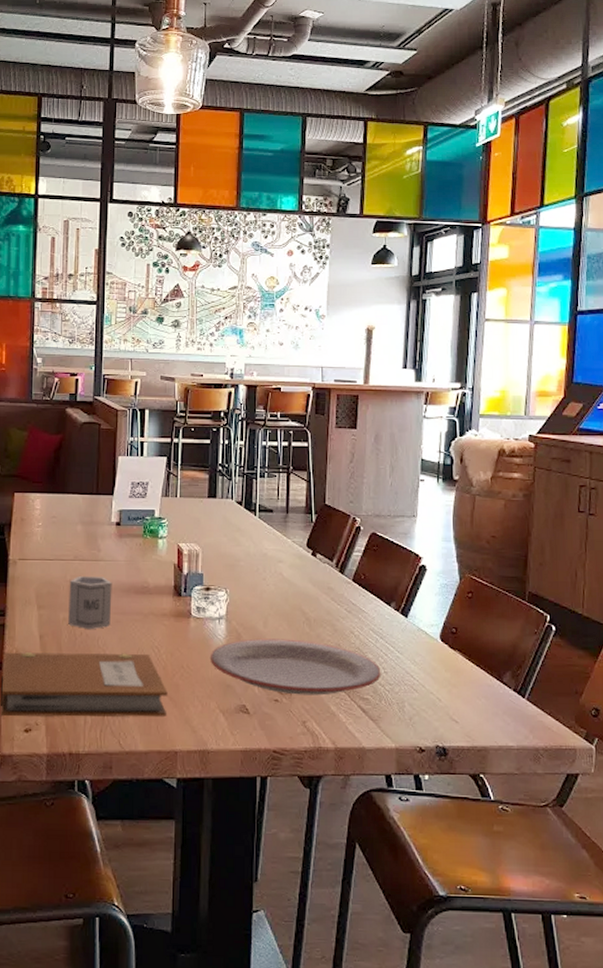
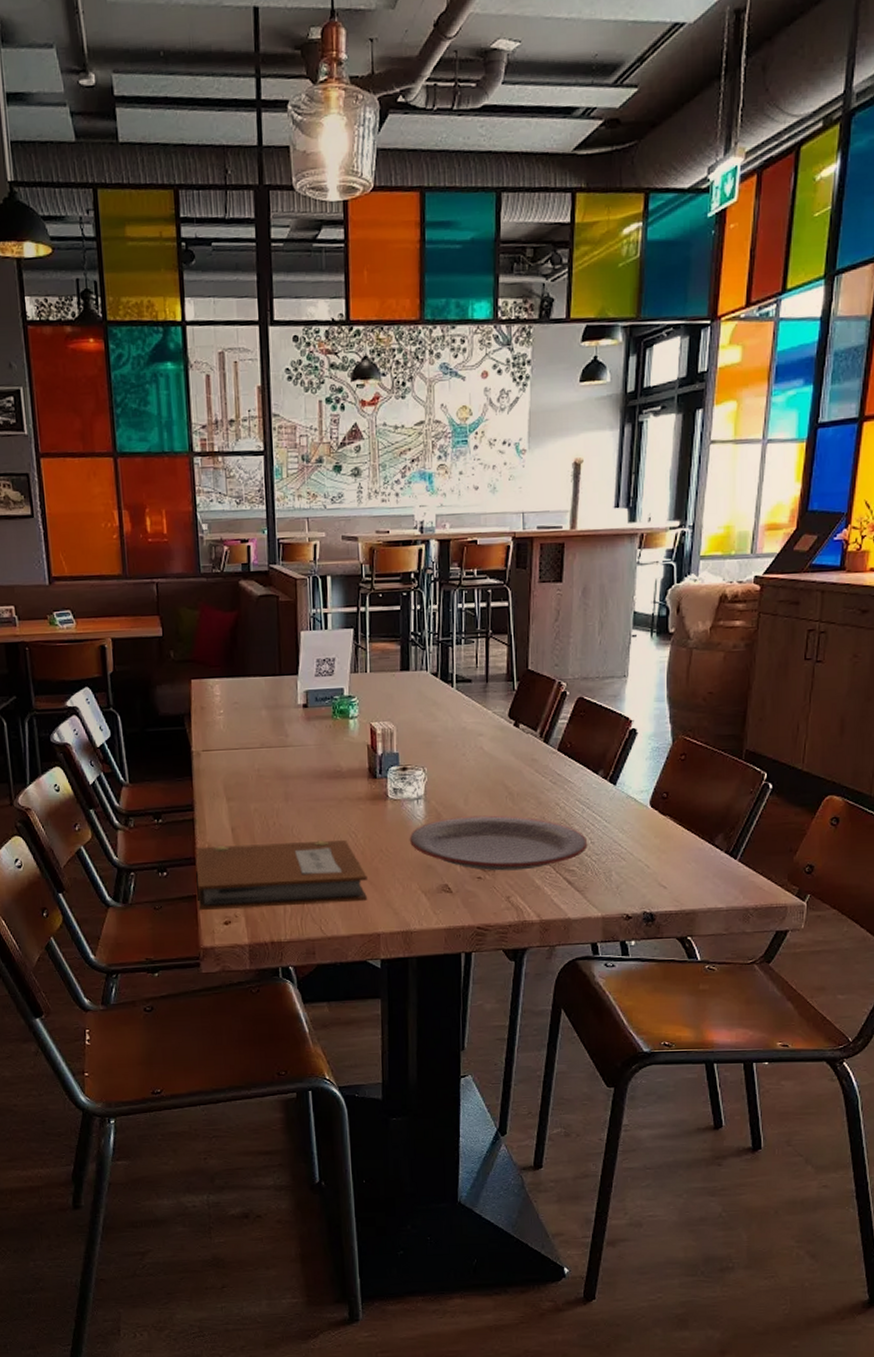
cup: present [68,575,112,630] -> none [257,763,304,819]

